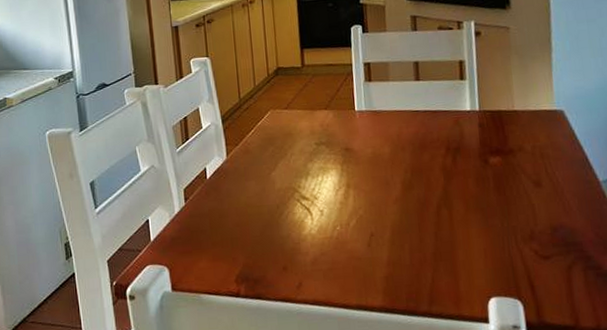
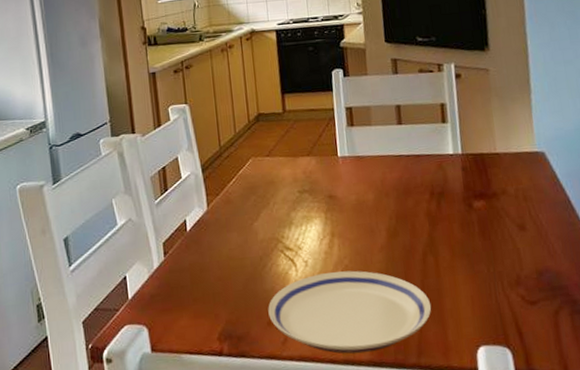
plate: none [284,221,444,300] -> present [268,270,432,354]

